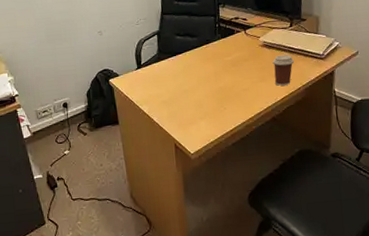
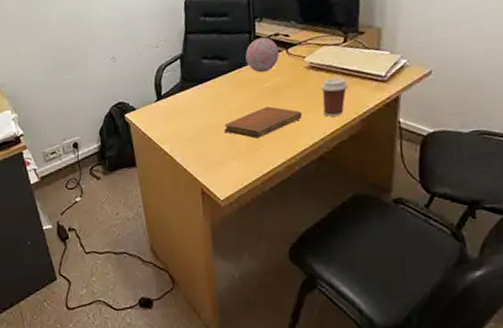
notebook: none [194,76,258,102] -> present [224,106,302,139]
decorative orb: none [211,20,239,49] -> present [245,37,279,73]

